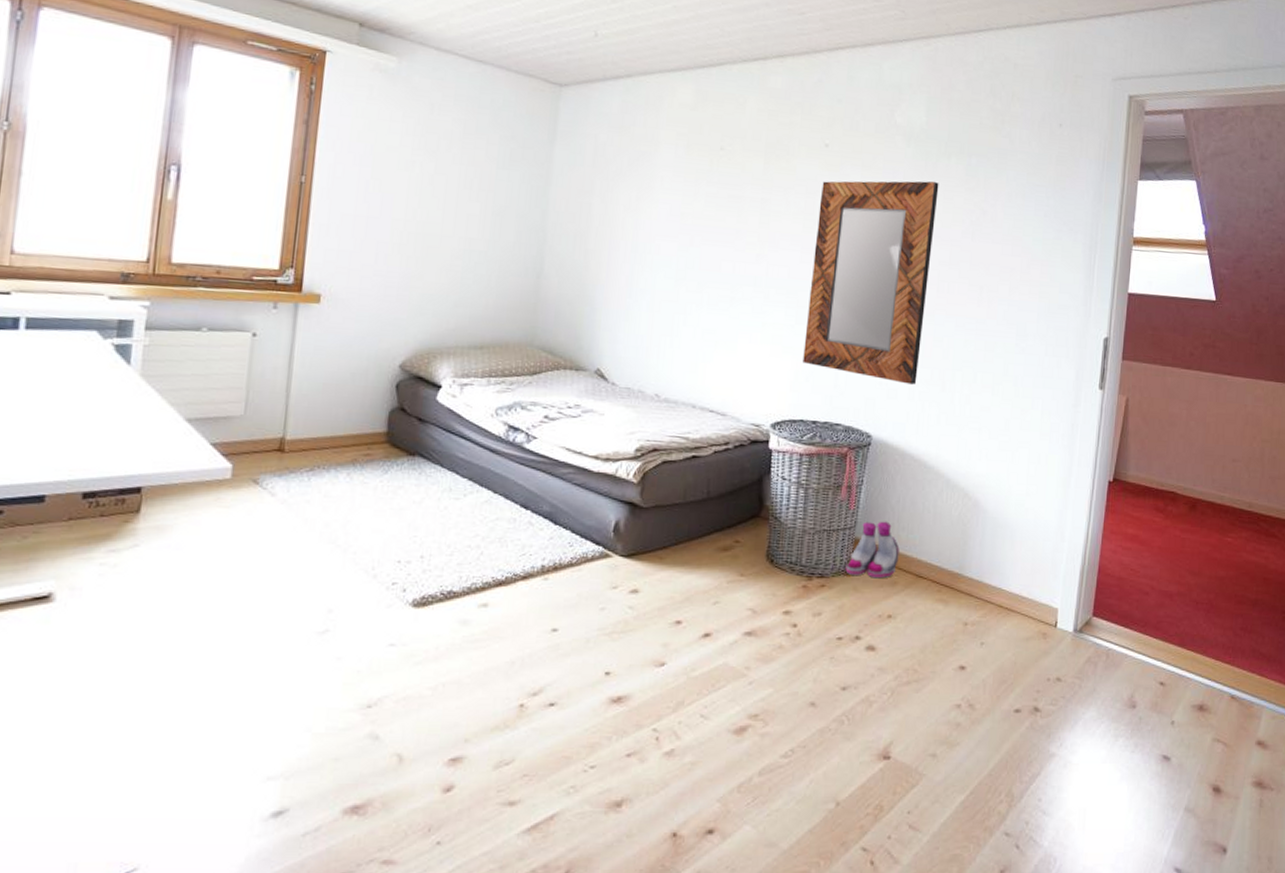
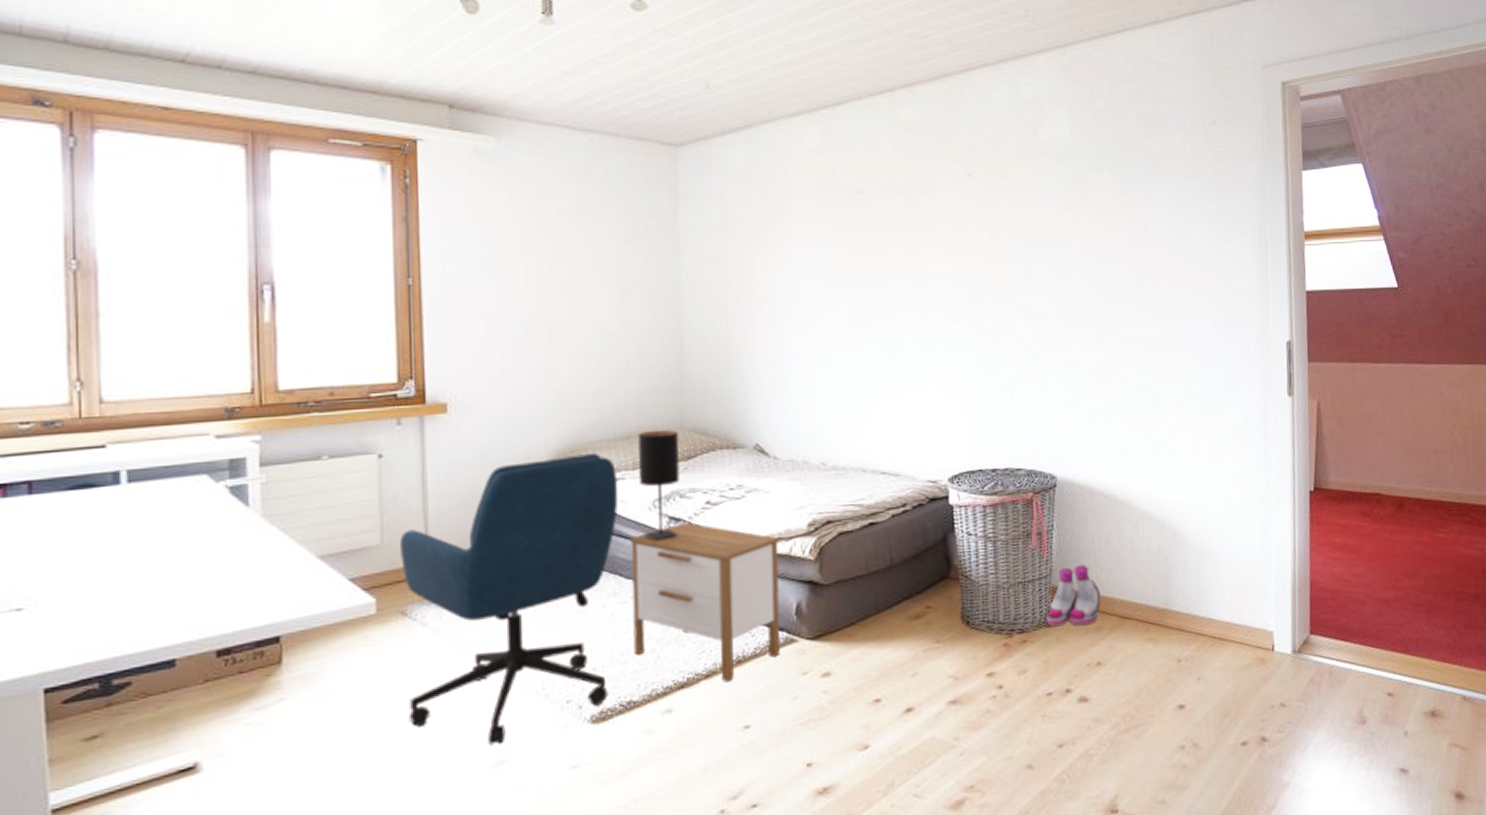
office chair: none [247,357,467,615] -> present [400,453,619,745]
nightstand: none [460,432,607,585] -> present [630,522,781,682]
table lamp: none [483,343,527,445] -> present [638,429,680,541]
home mirror: present [803,181,939,385] -> none [970,198,1097,417]

